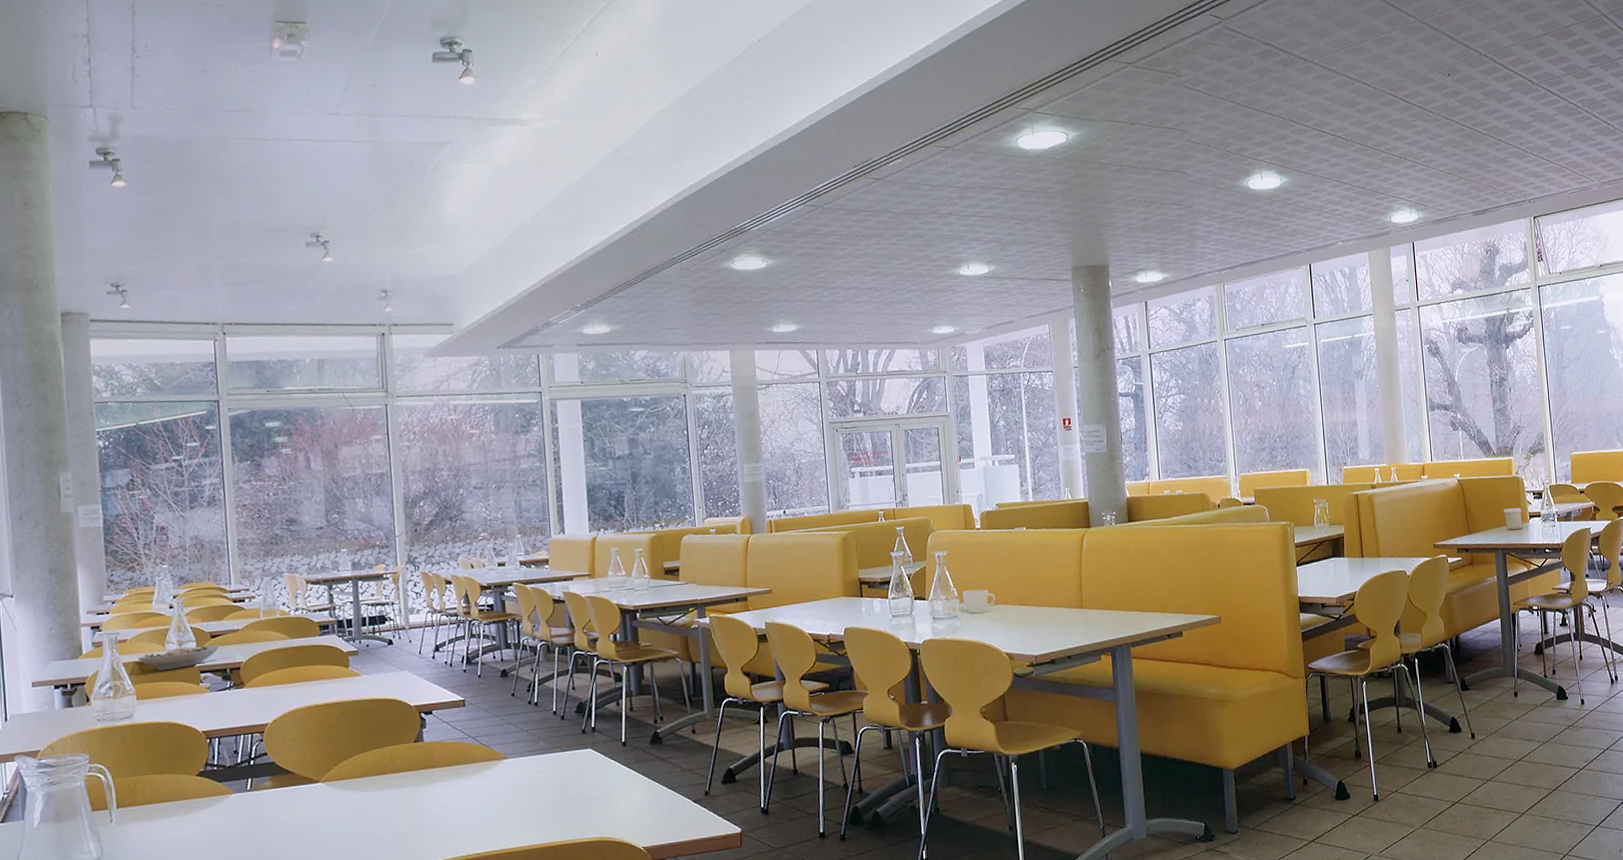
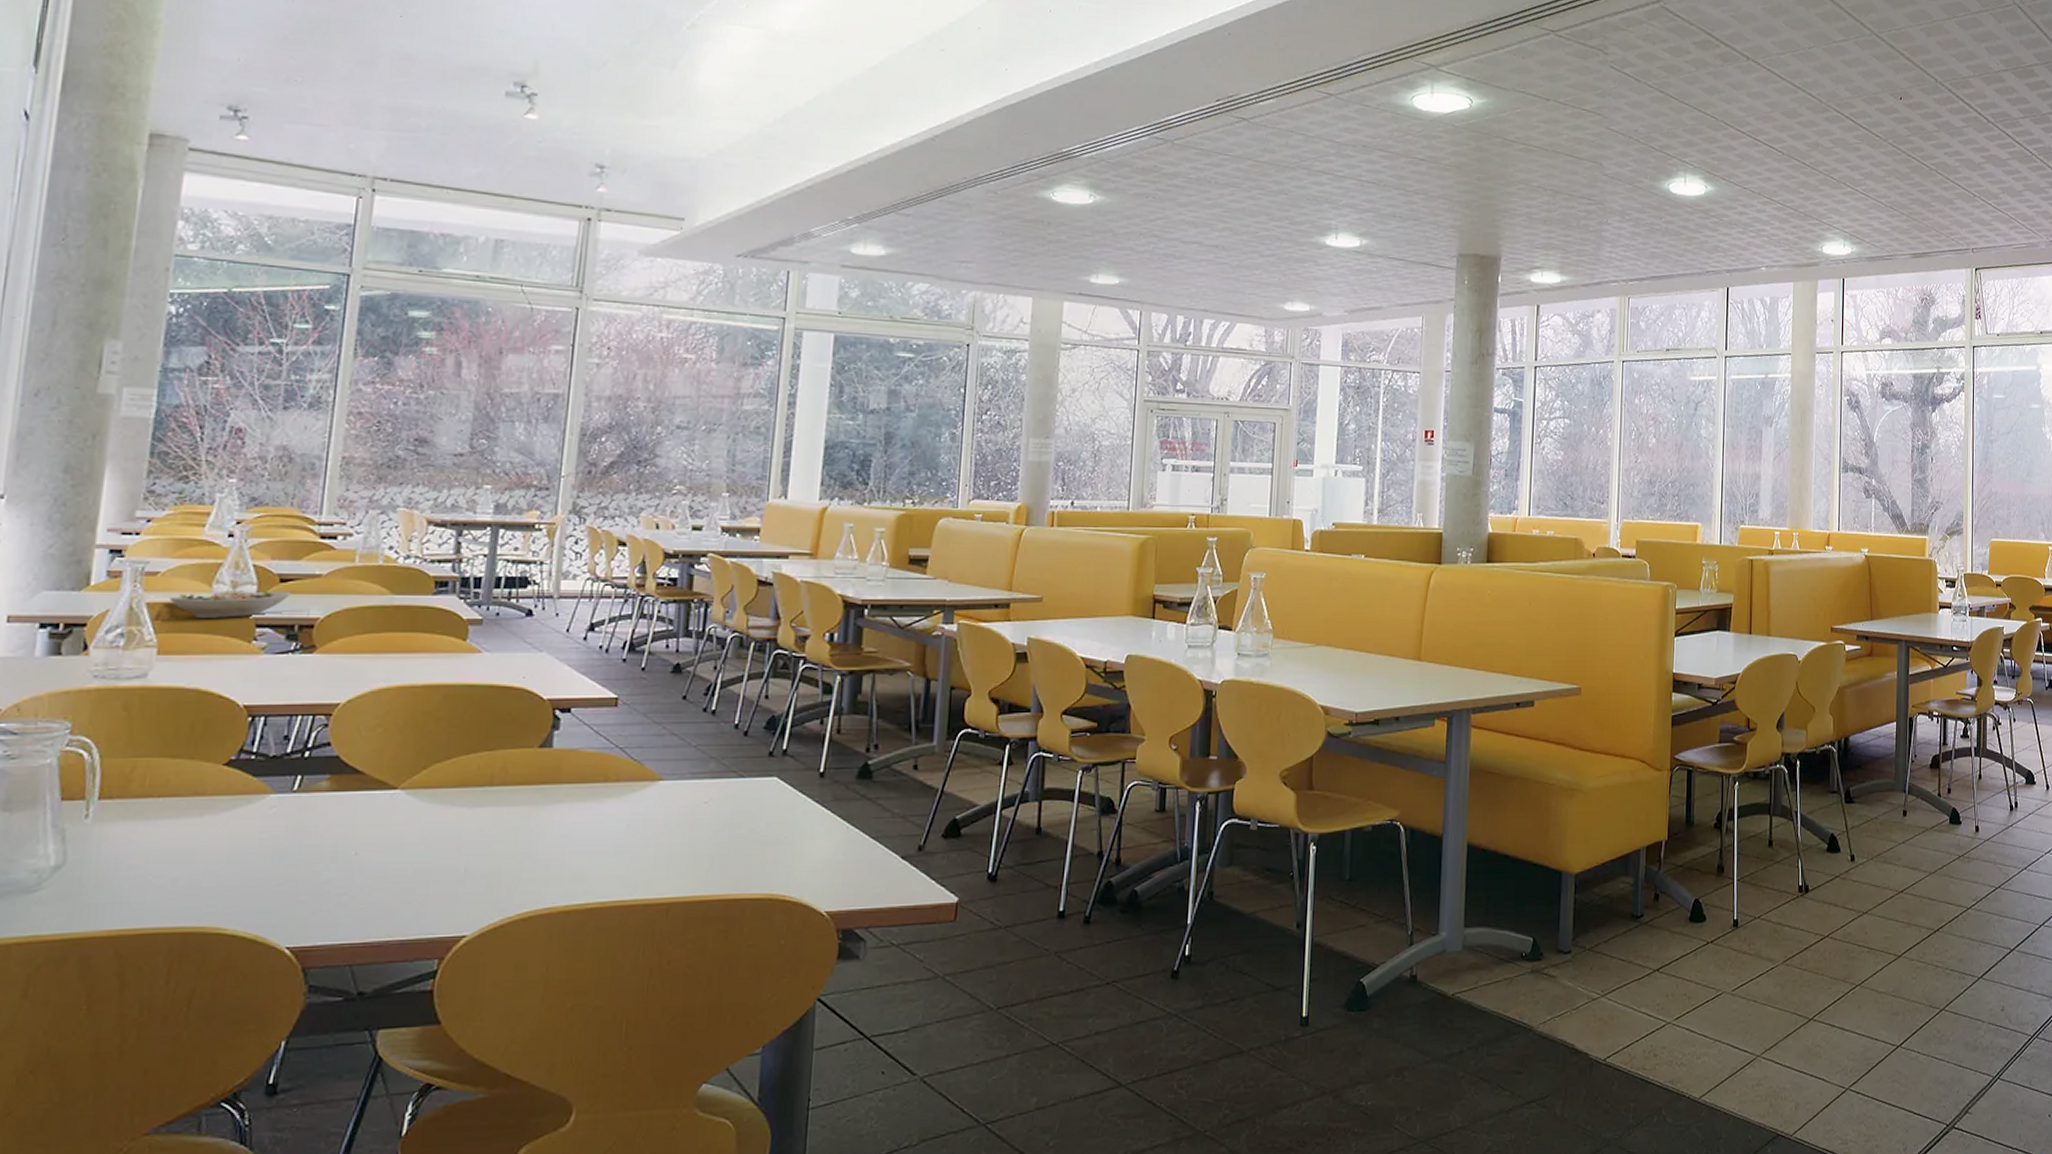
cup: present [962,589,996,615] -> none [1277,624,1317,655]
cup: present [1503,507,1523,532] -> none [1911,594,1931,622]

